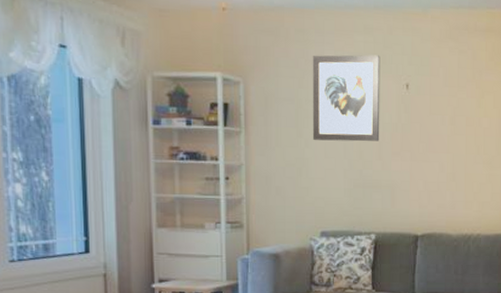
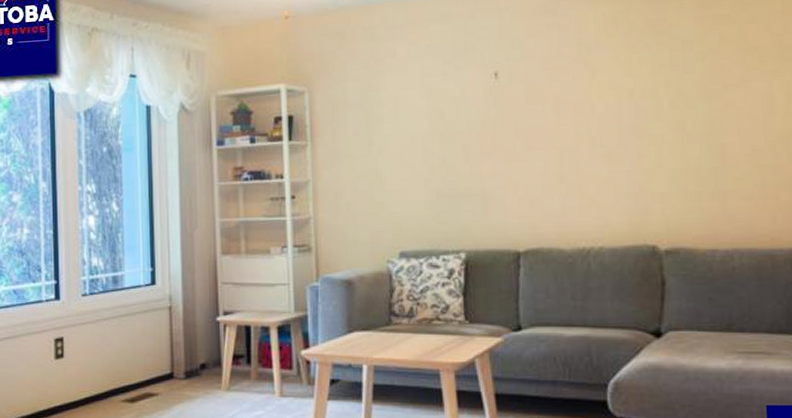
wall art: present [312,55,380,142] -> none [382,44,465,148]

